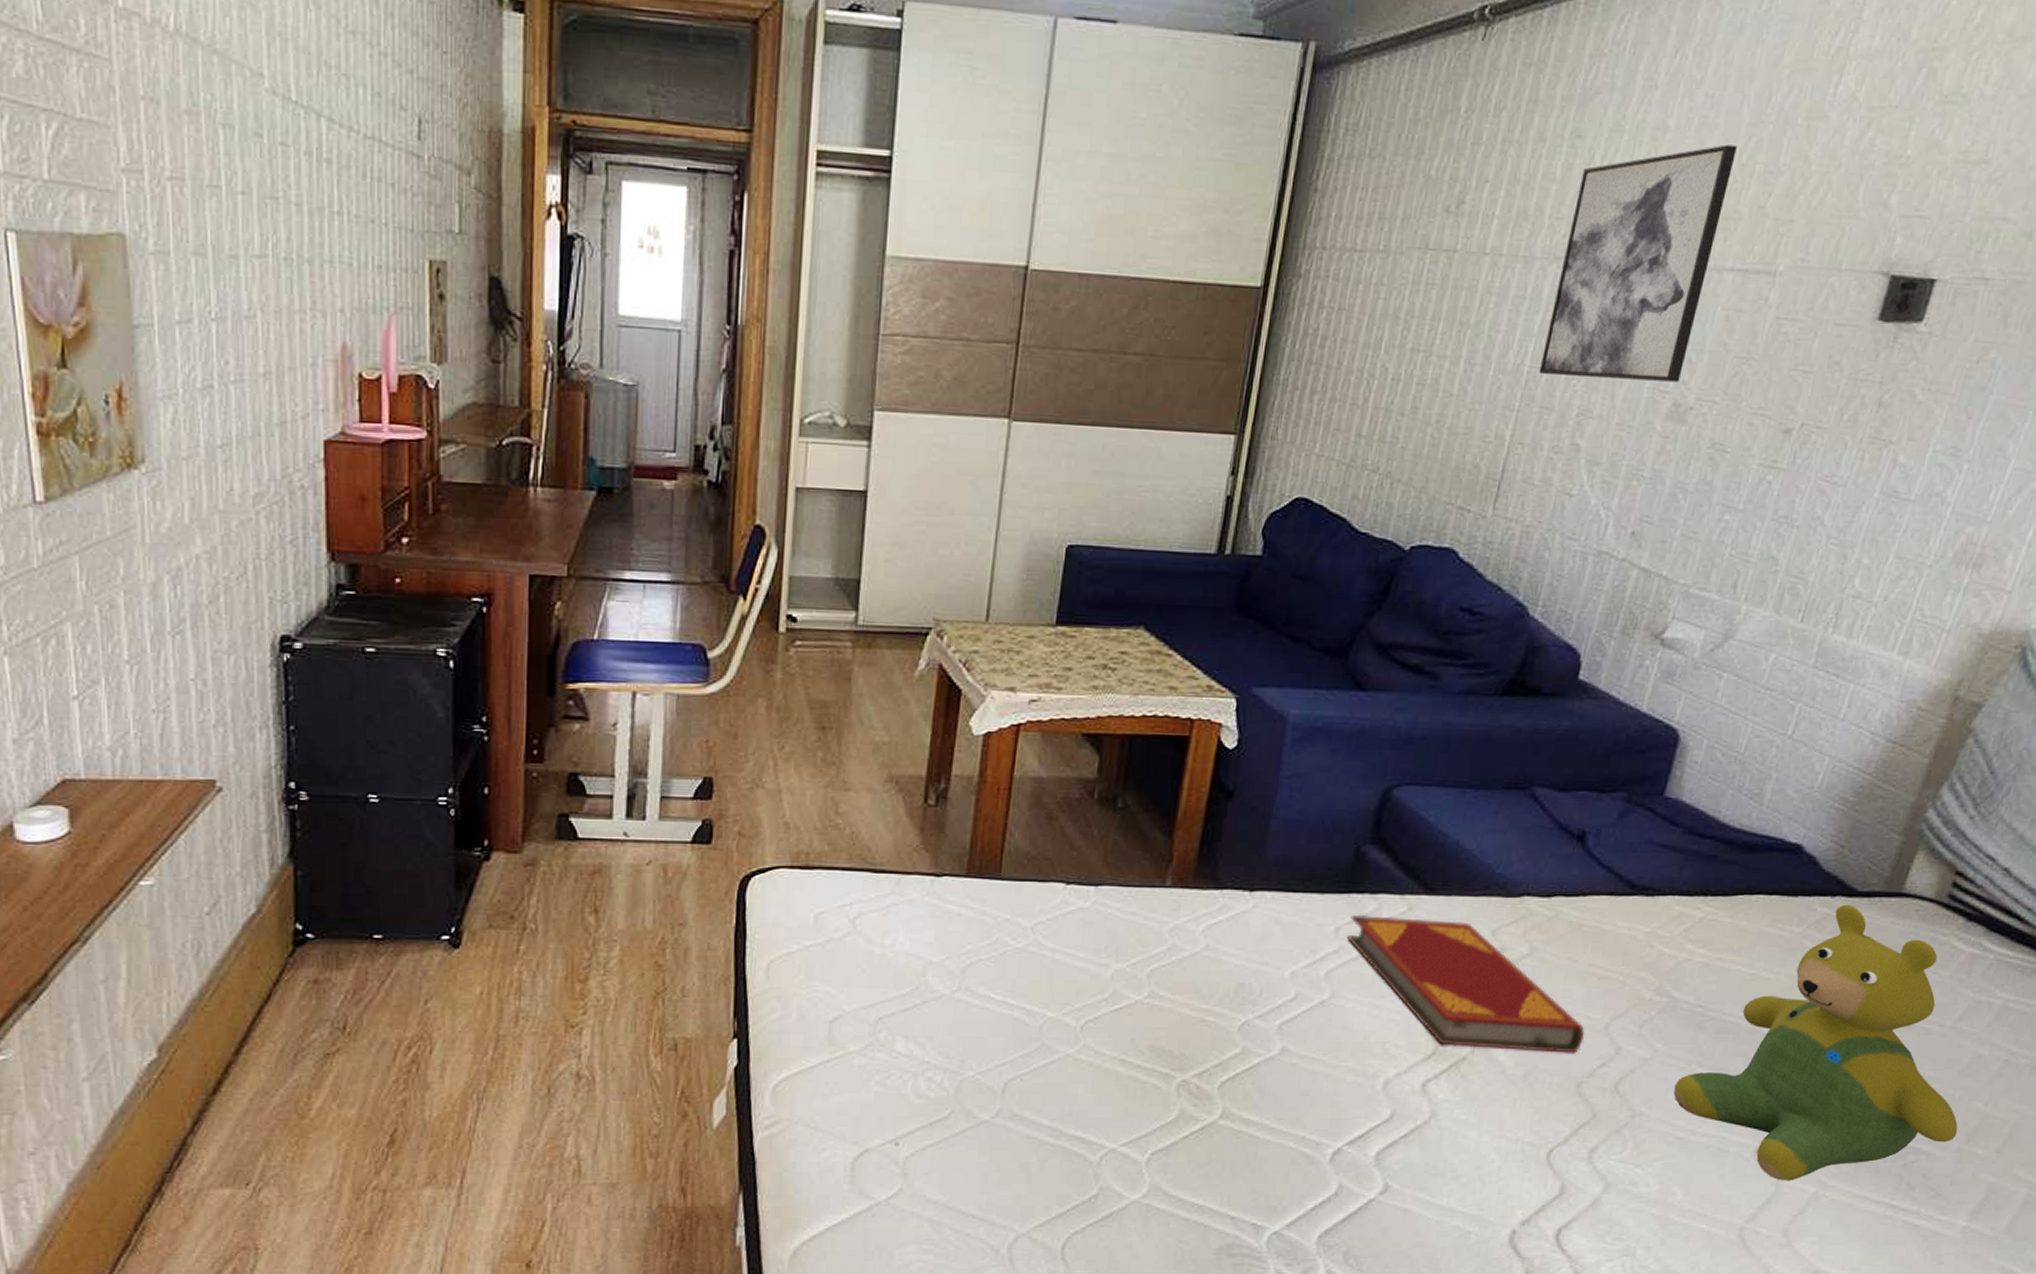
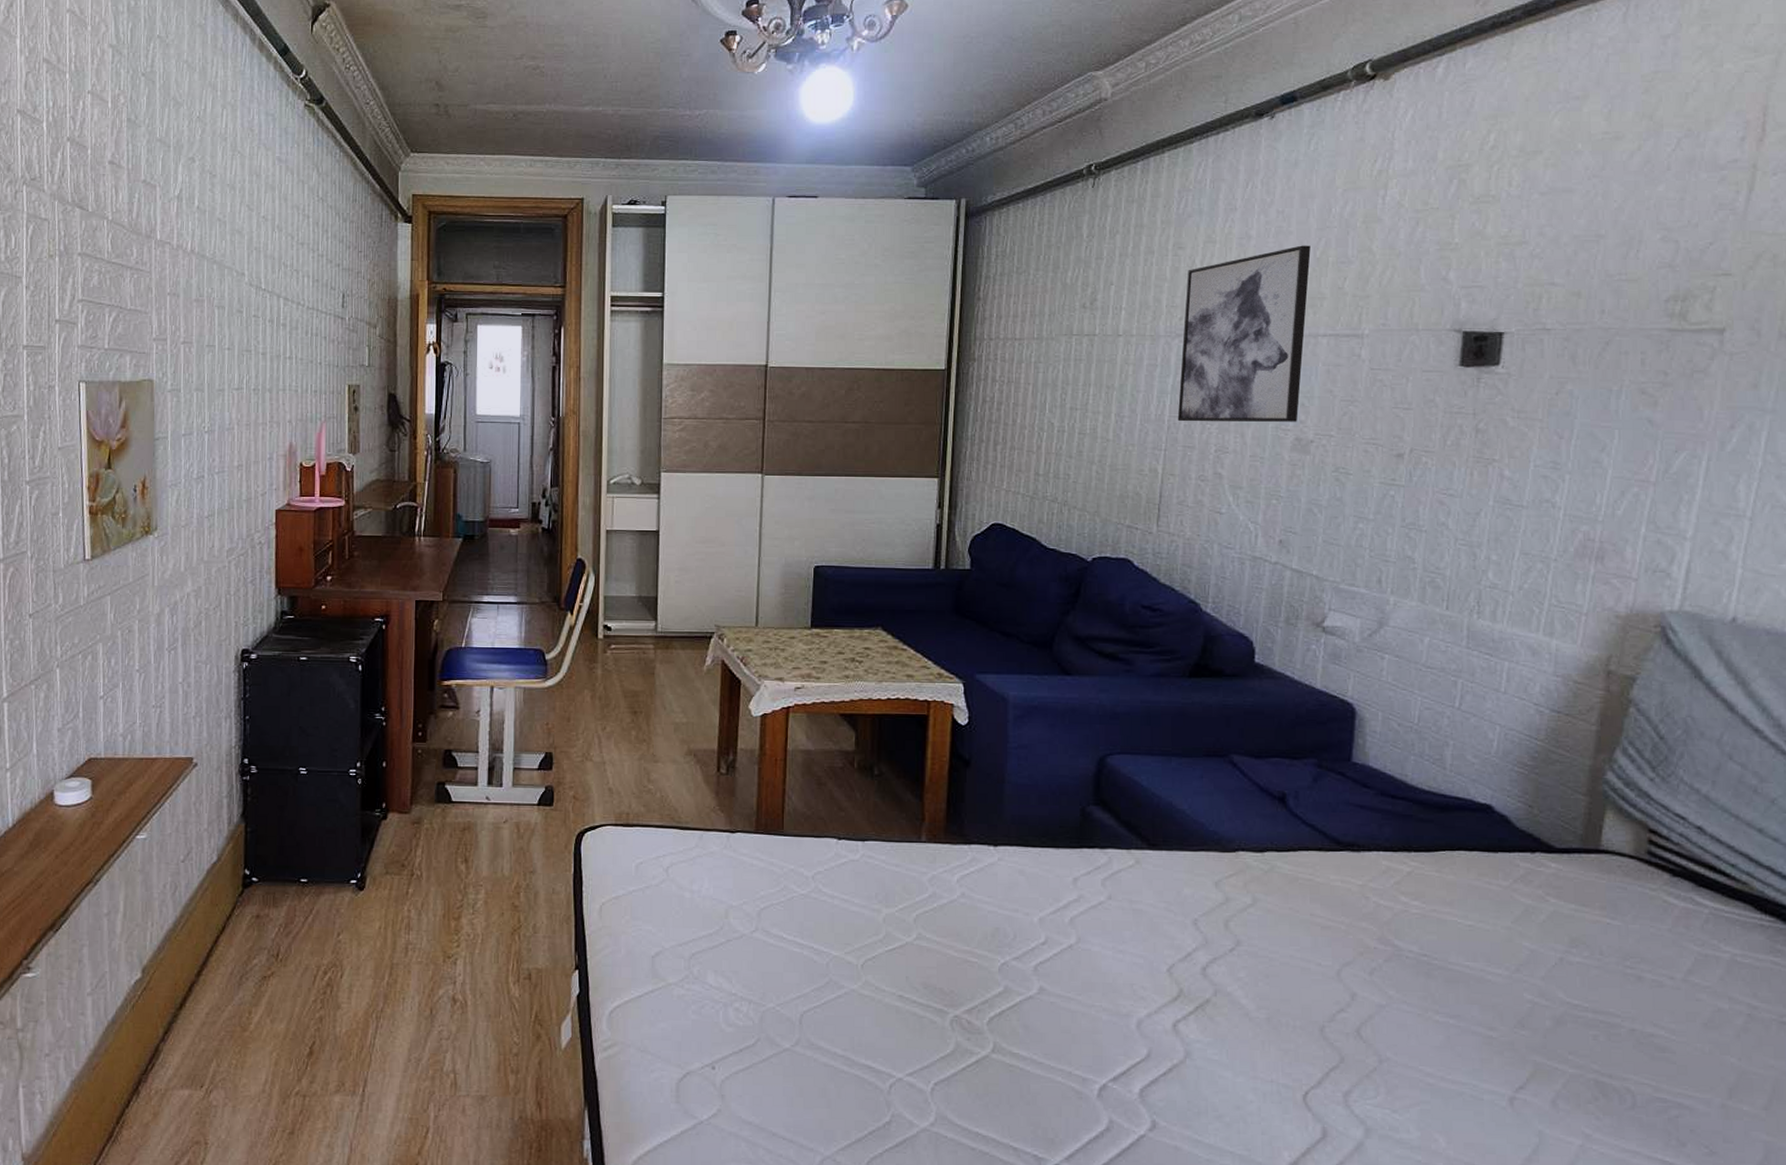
hardback book: present [1346,914,1585,1053] -> none [1084,867,1318,998]
teddy bear: present [1673,904,1958,1181] -> none [1415,860,1717,1132]

